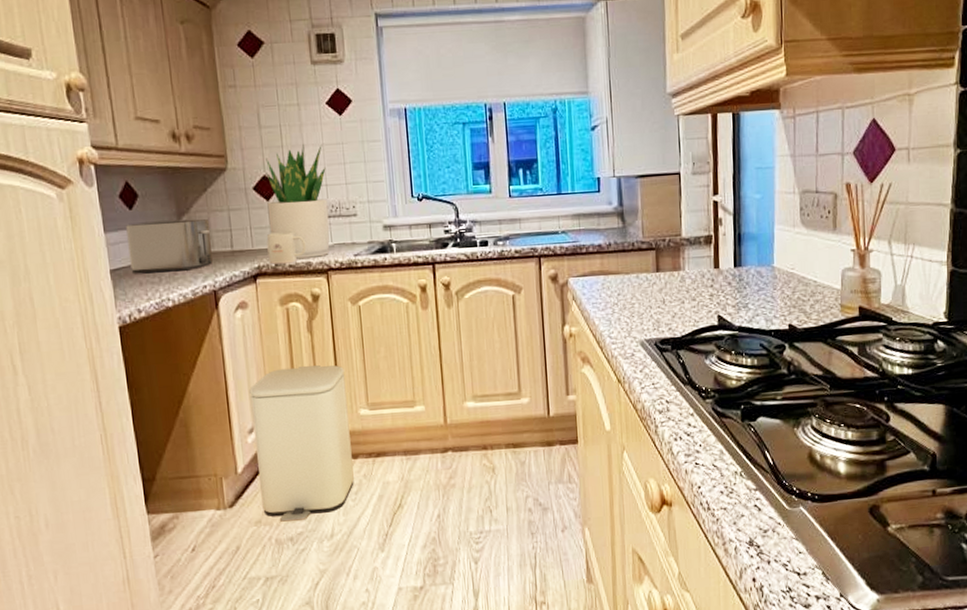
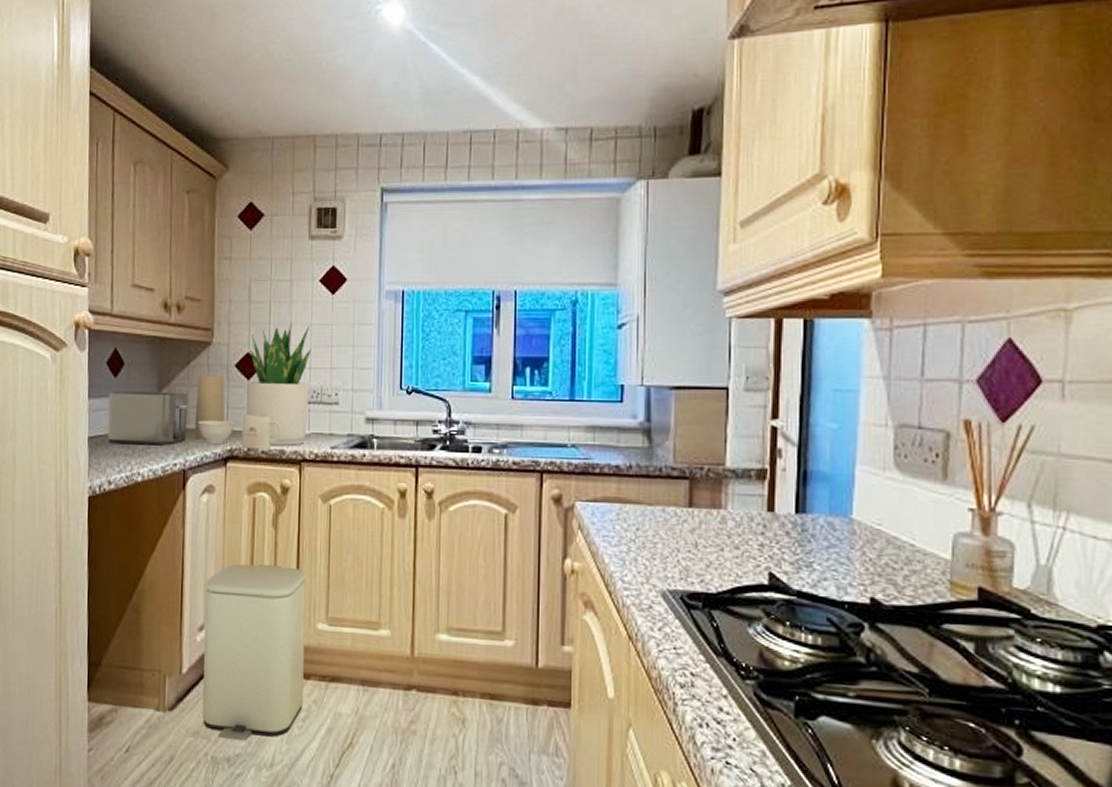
canister: none [216,199,250,261] -> present [194,375,225,440]
bowl: none [222,241,260,264] -> present [197,420,235,445]

